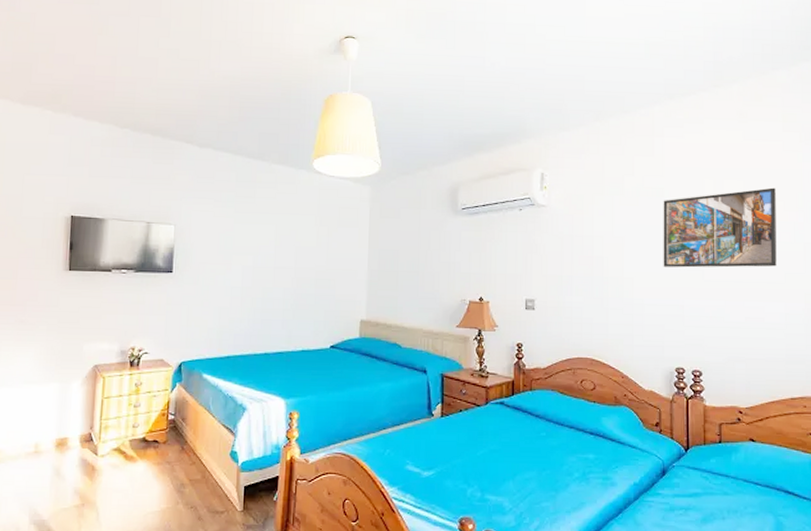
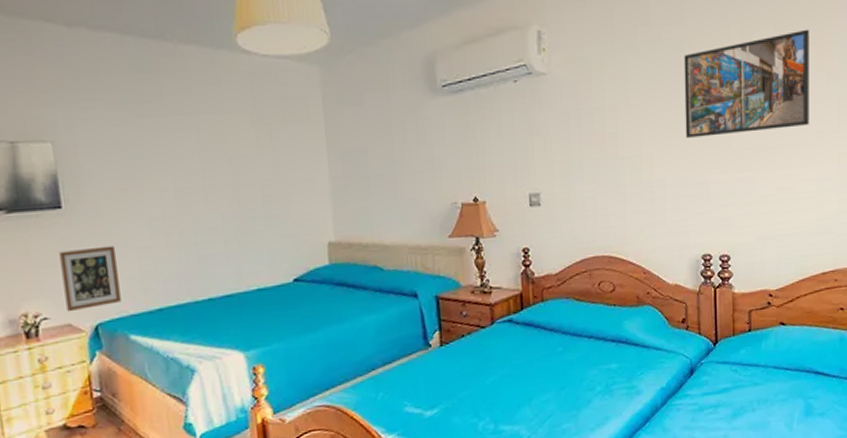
picture frame: none [162,303,203,350] -> present [59,245,121,312]

